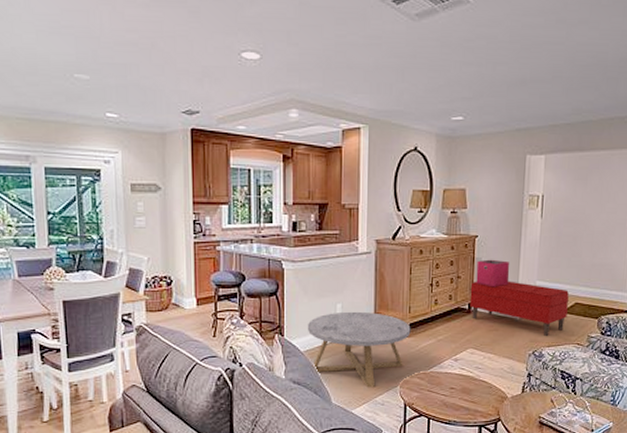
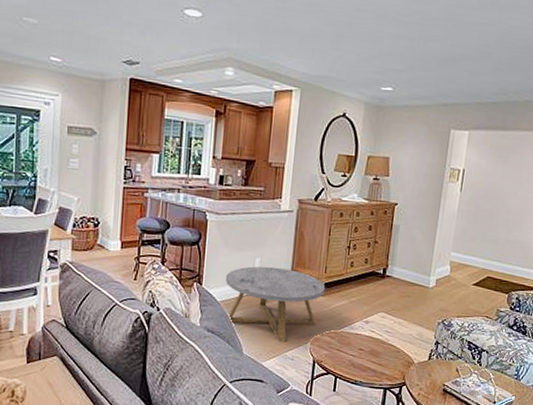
bench: present [469,281,569,336] -> none [384,247,482,306]
storage bin: present [476,259,510,287] -> none [392,227,427,255]

